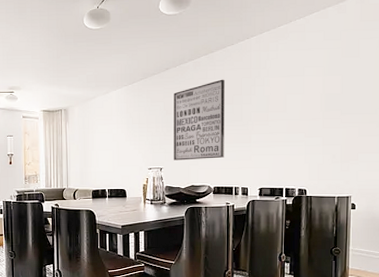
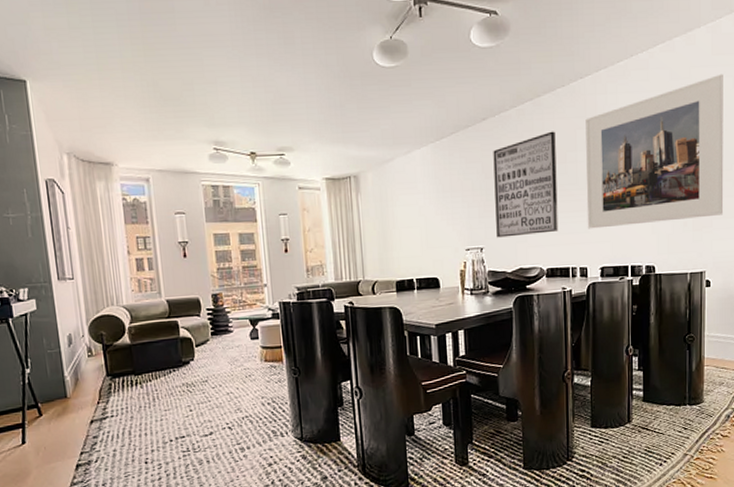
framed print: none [249,36,370,157] -> present [585,73,724,229]

